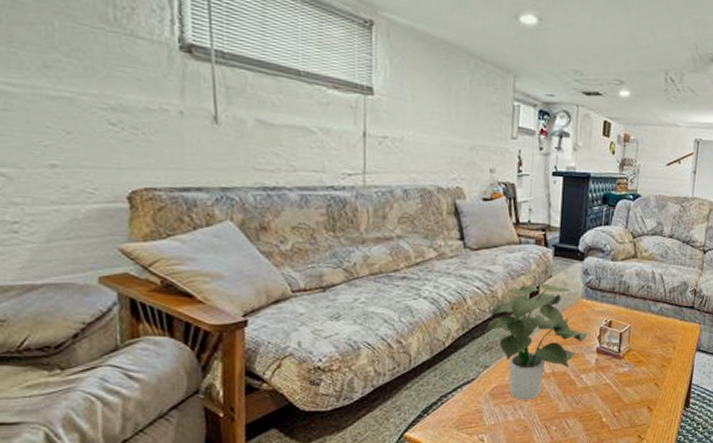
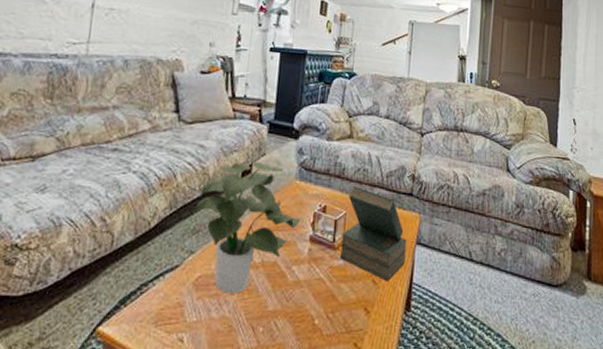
book: none [625,303,688,384] -> present [340,187,407,281]

